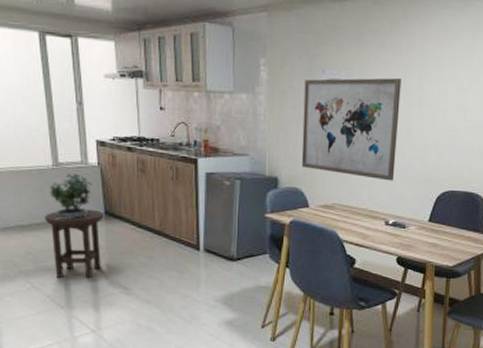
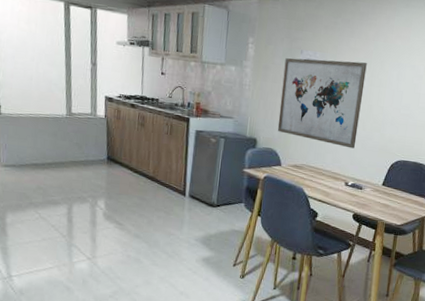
stool: present [44,209,104,278] -> none [55,154,107,213]
potted plant: present [50,172,92,220] -> none [62,122,98,162]

